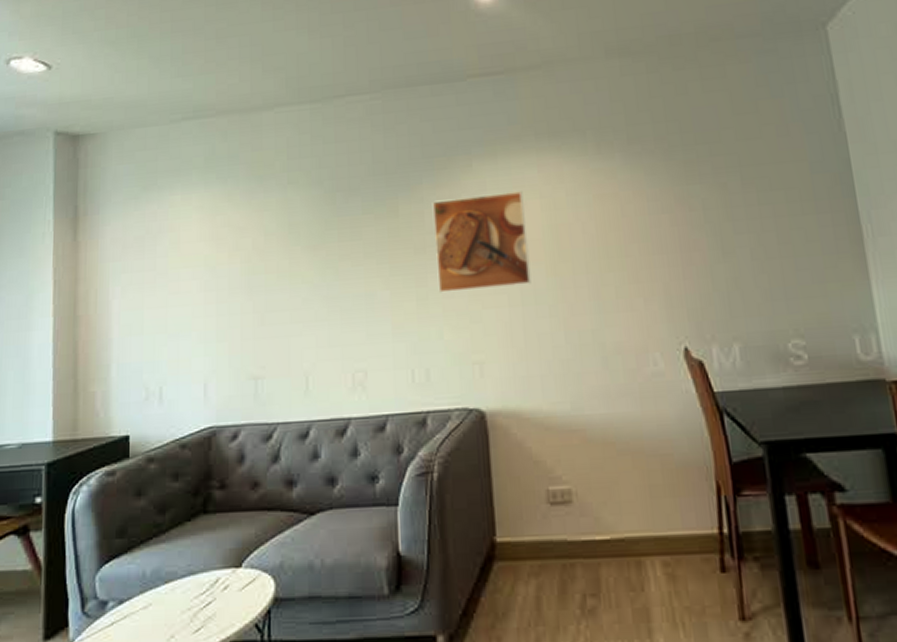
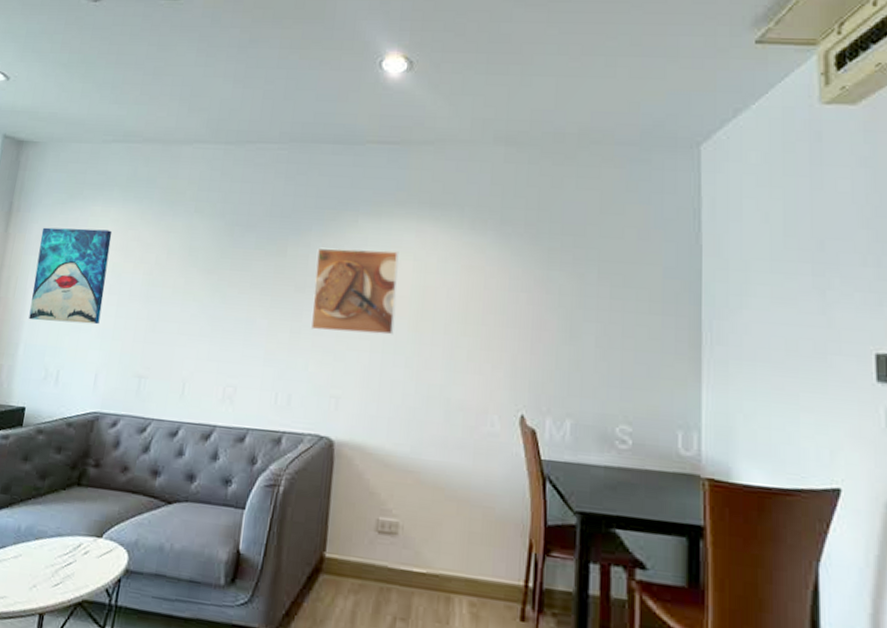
wall art: none [116,220,199,336] -> present [29,227,113,325]

